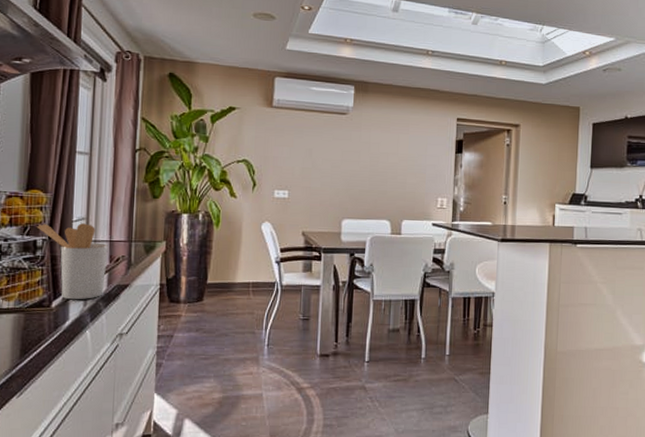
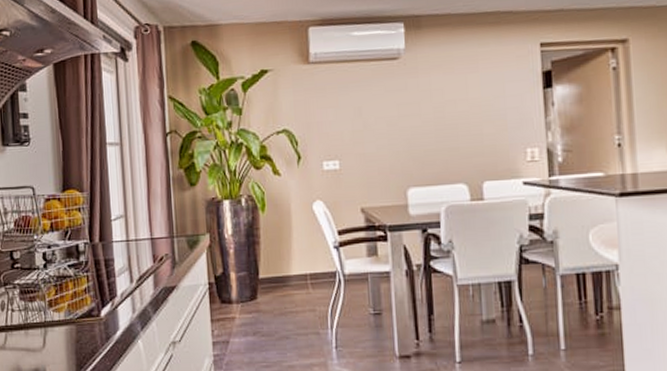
utensil holder: present [36,223,108,300] -> none [76,221,151,307]

